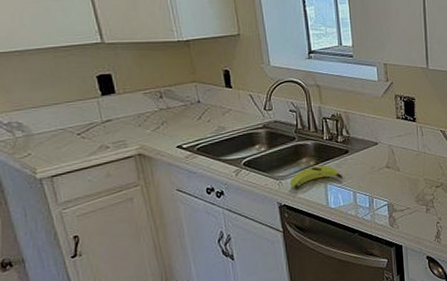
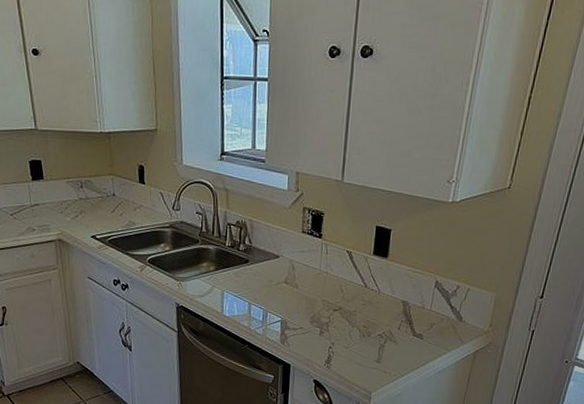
banana: present [290,165,342,189] -> none [189,271,240,292]

